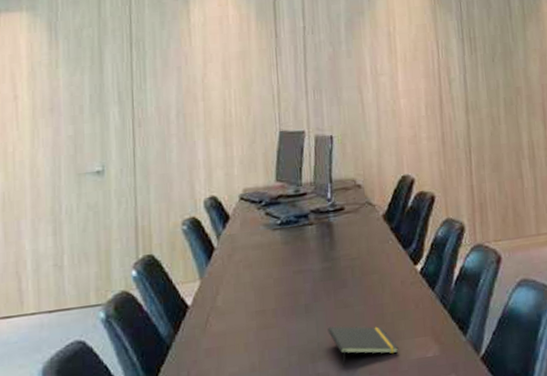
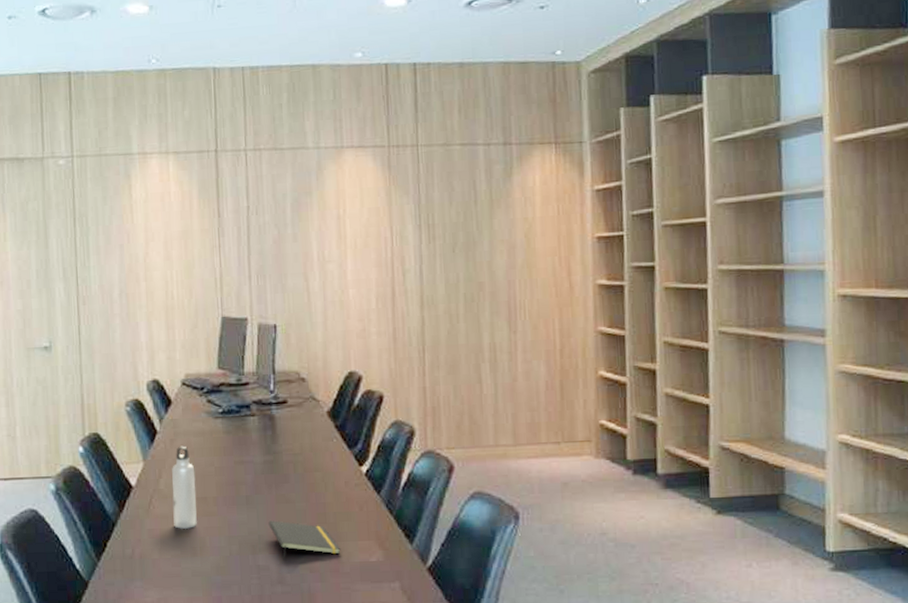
water bottle: none [229,260,256,345] -> present [172,446,197,530]

